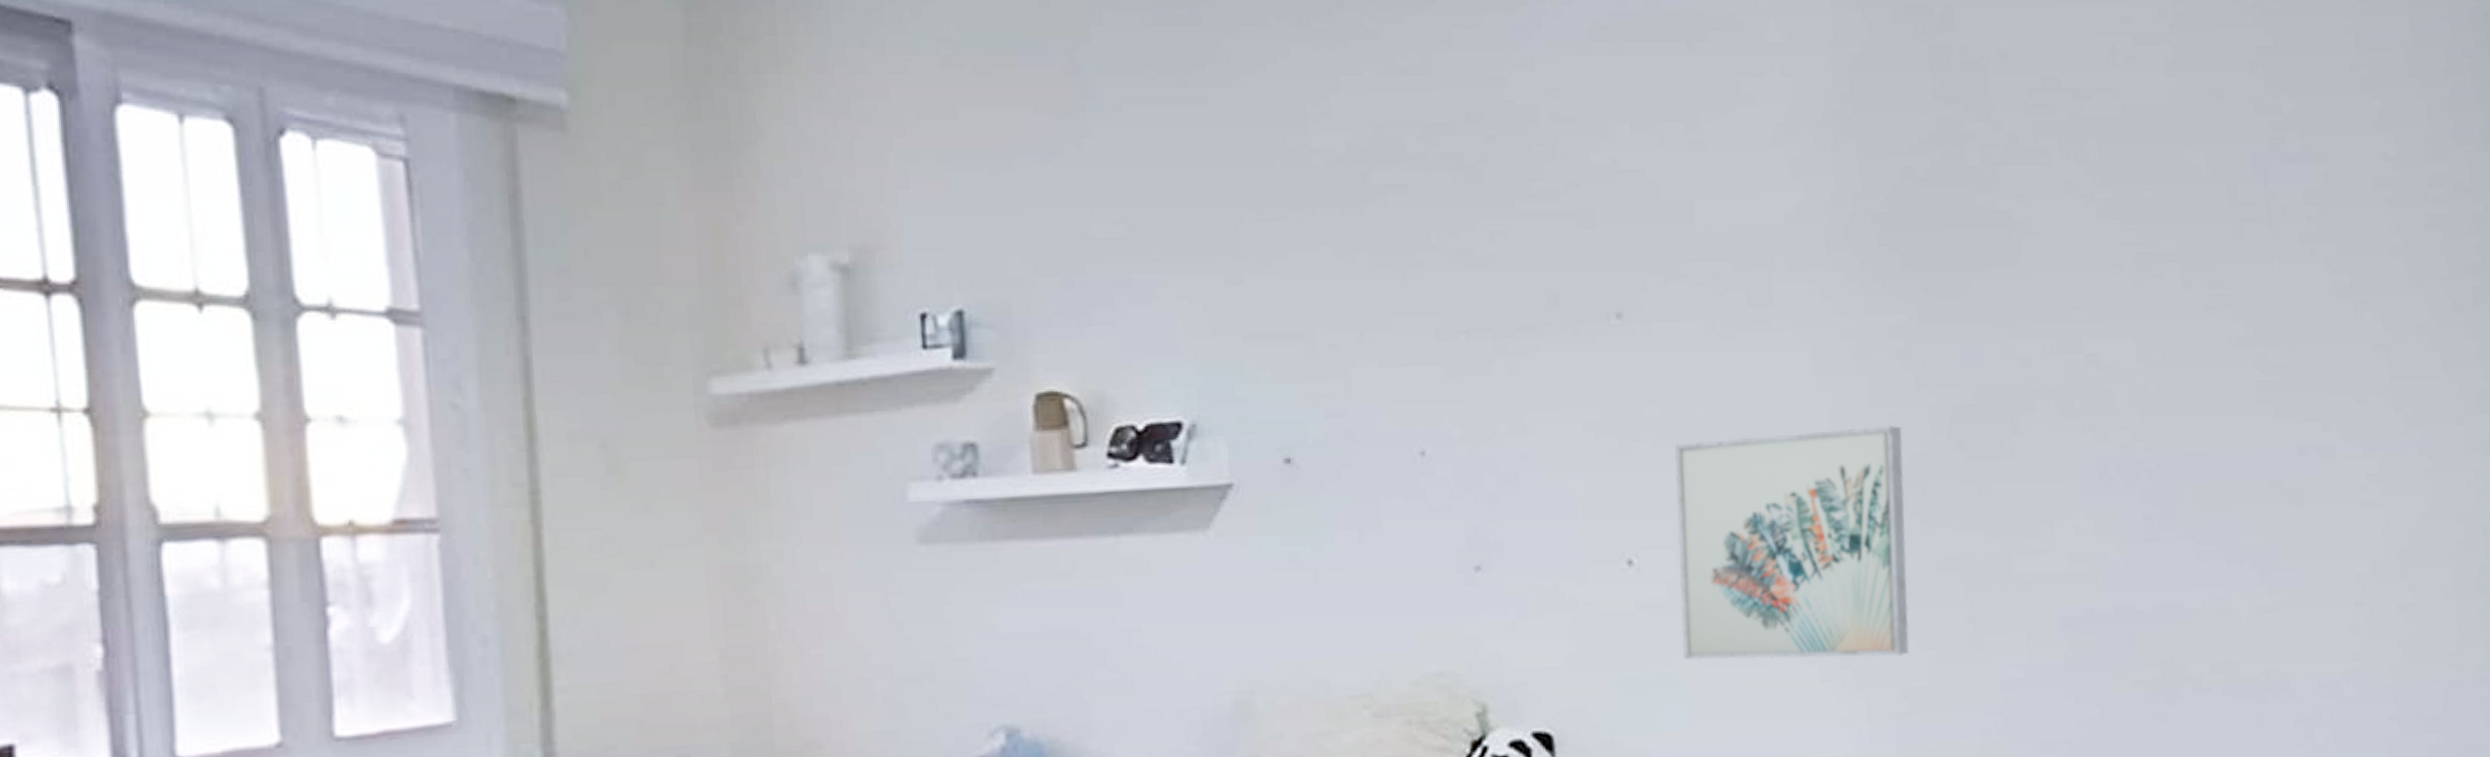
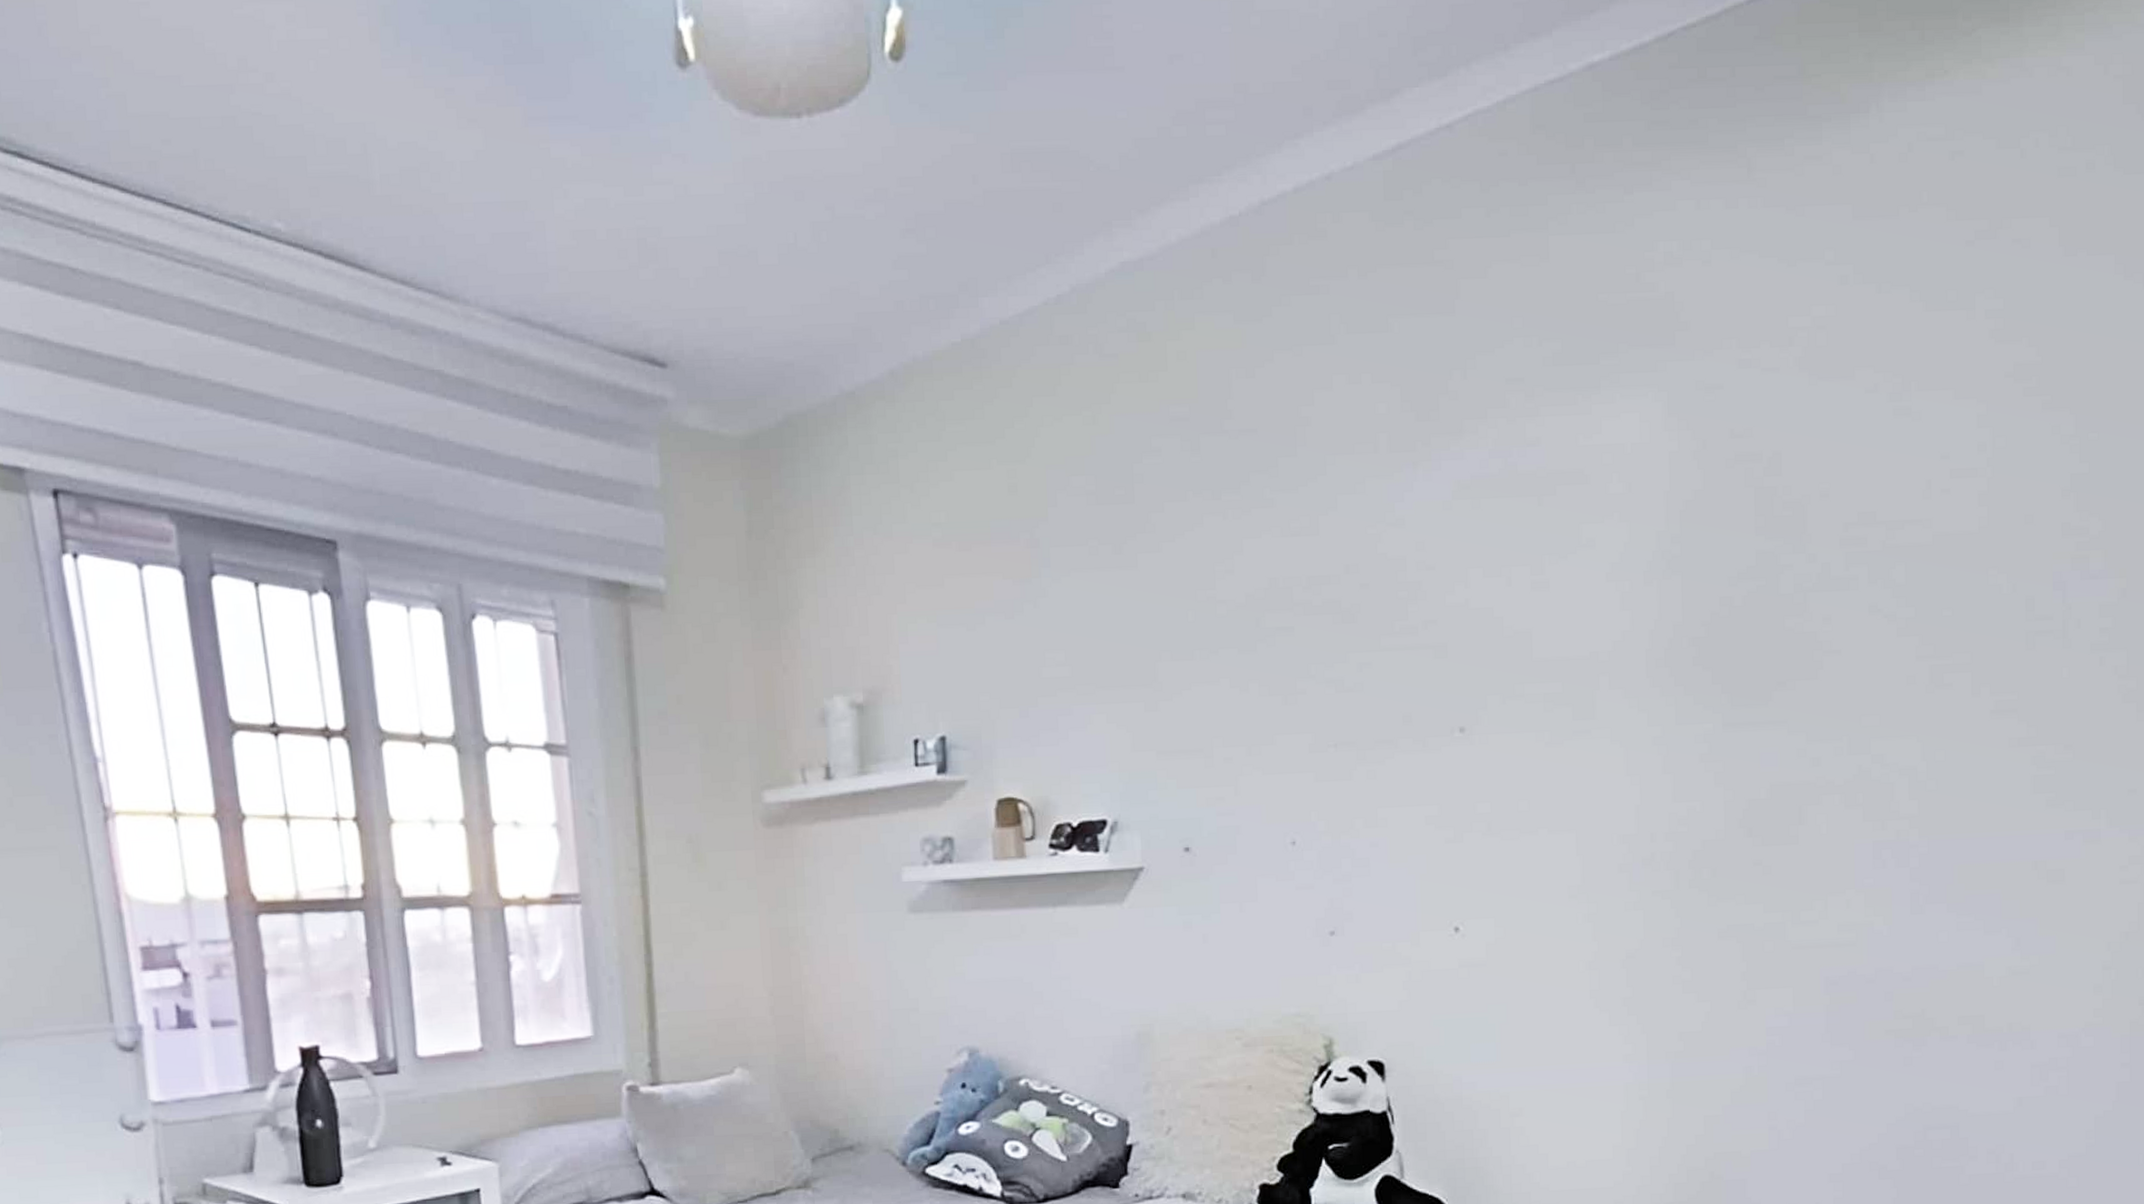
wall art: present [1674,426,1910,661] -> none [1495,818,1699,1007]

